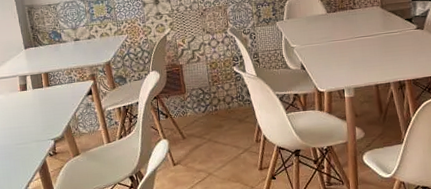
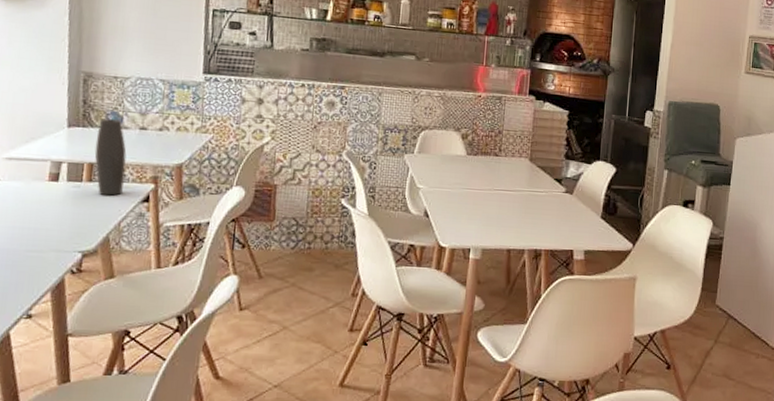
vase: none [45,36,72,95] -> present [94,118,127,196]

